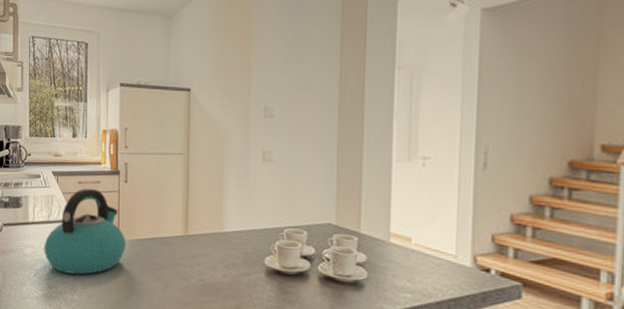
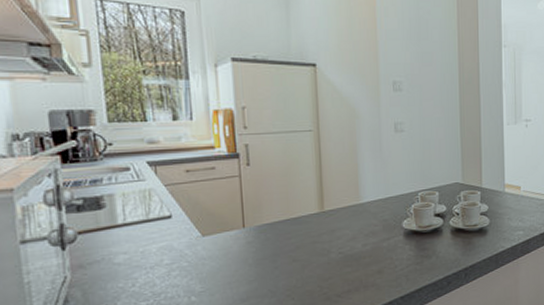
kettle: present [44,188,127,275] -> none [143,175,254,276]

